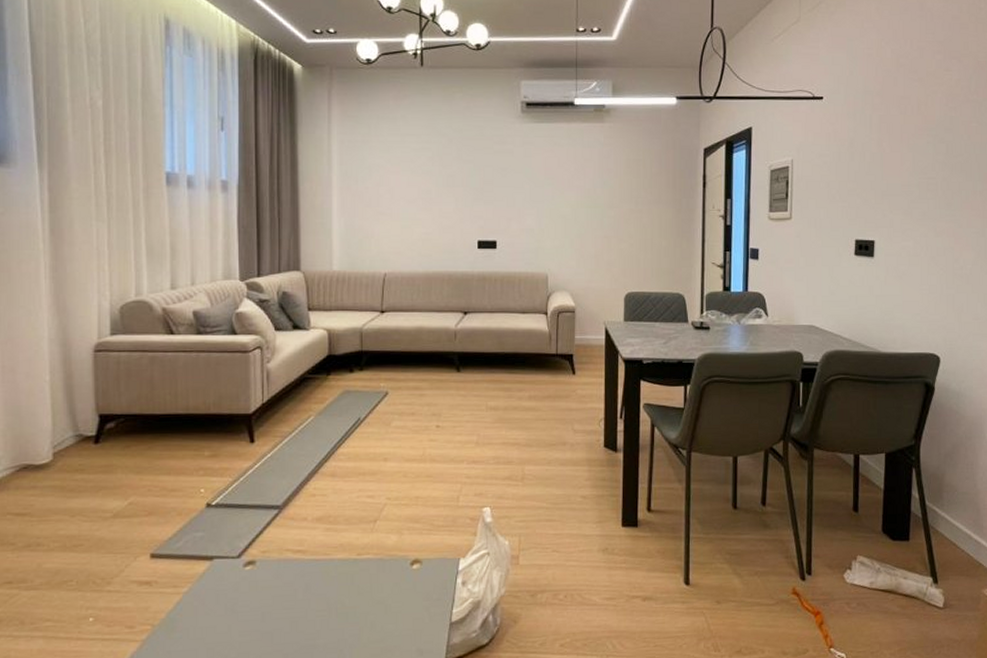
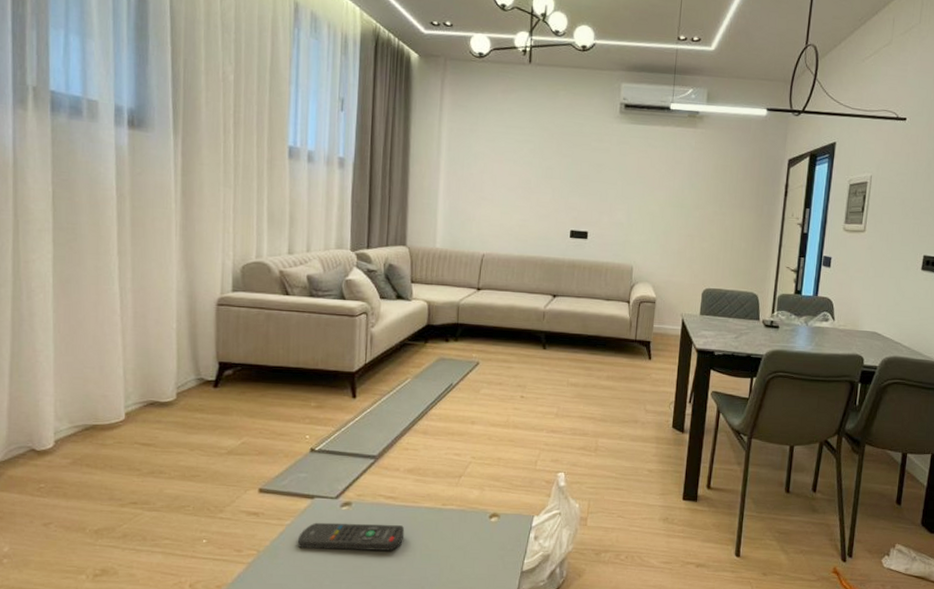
remote control: none [196,582,317,619] -> present [297,522,405,551]

